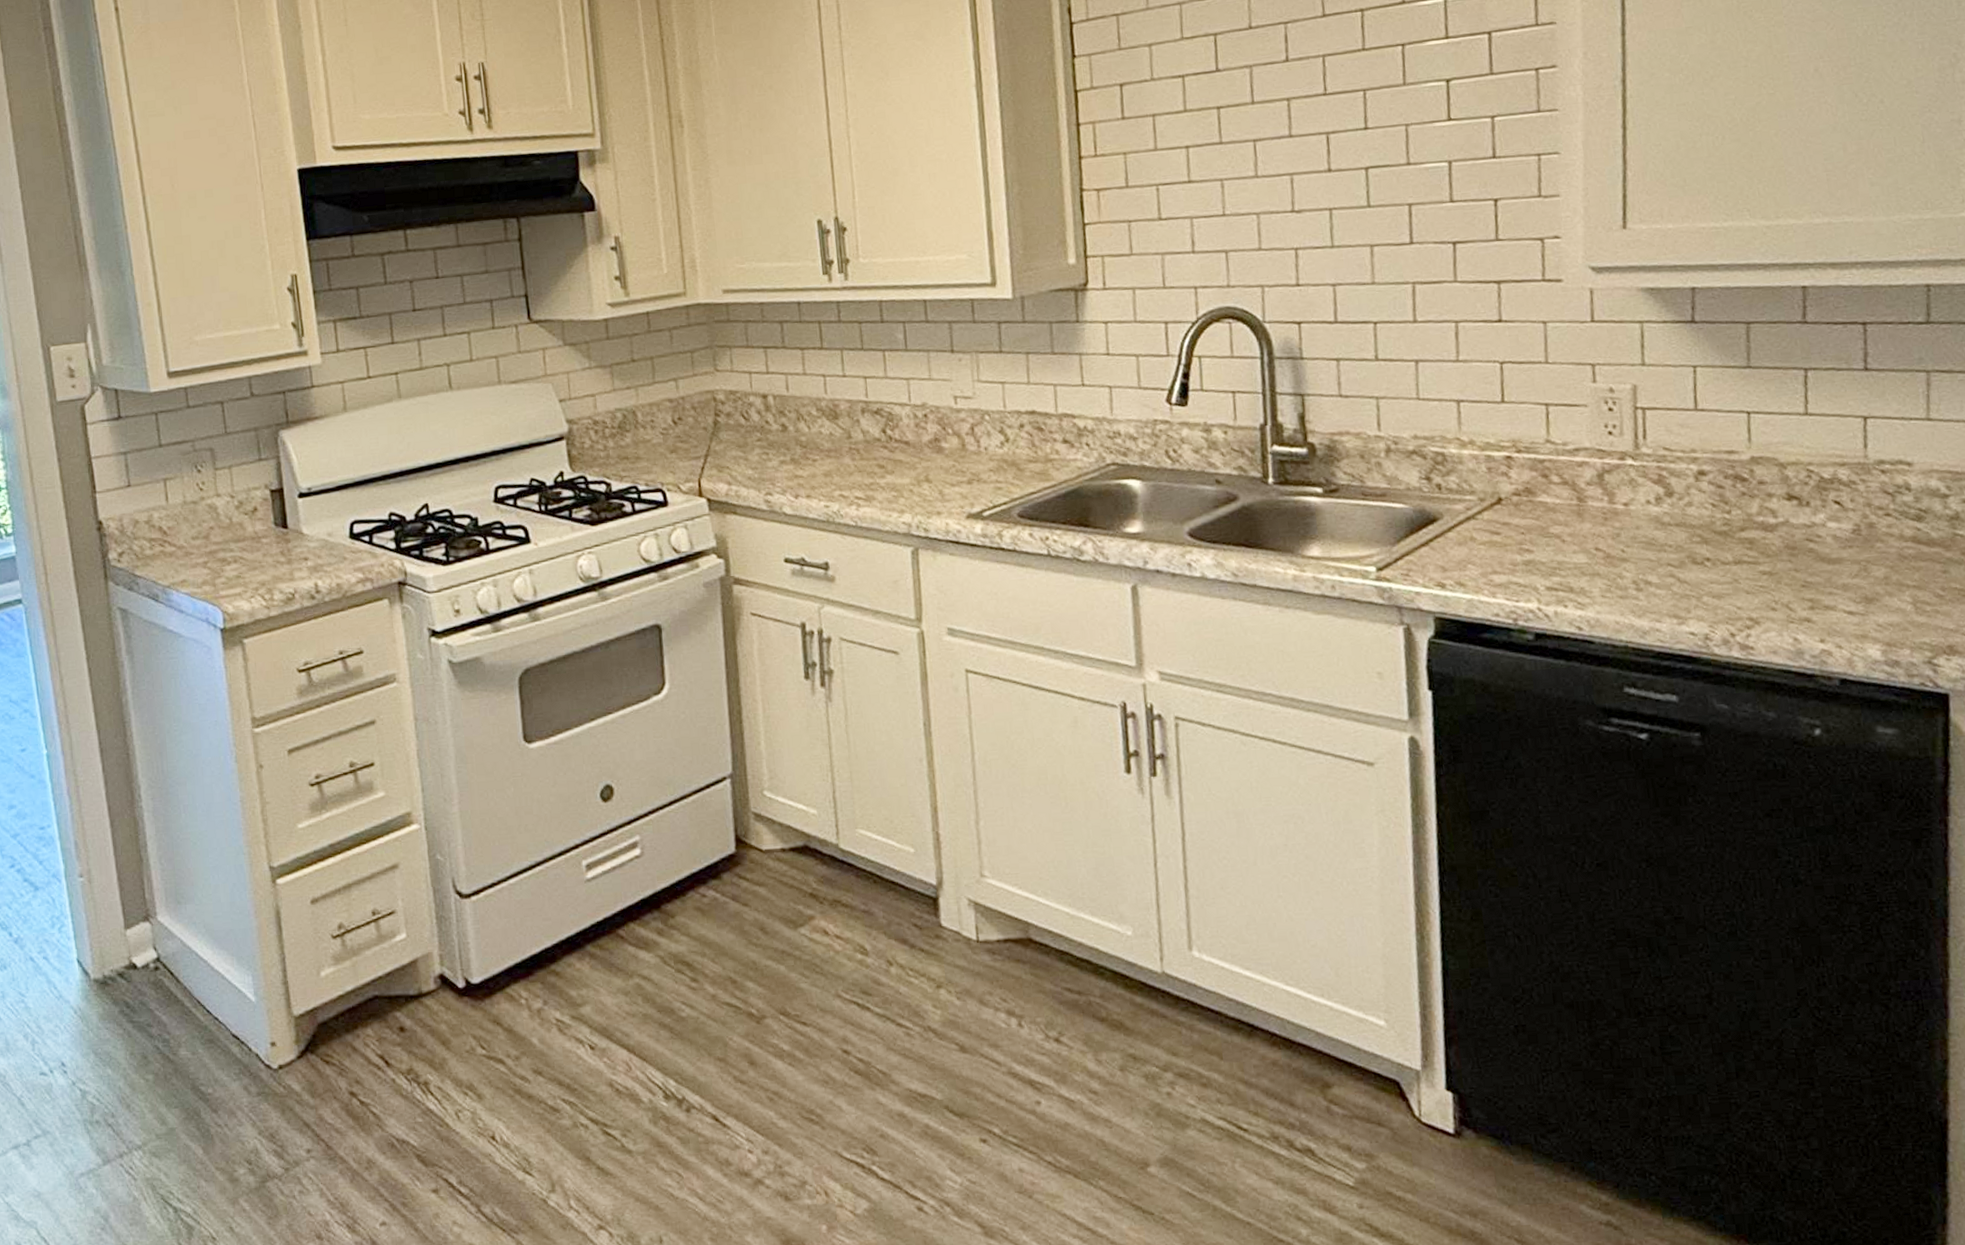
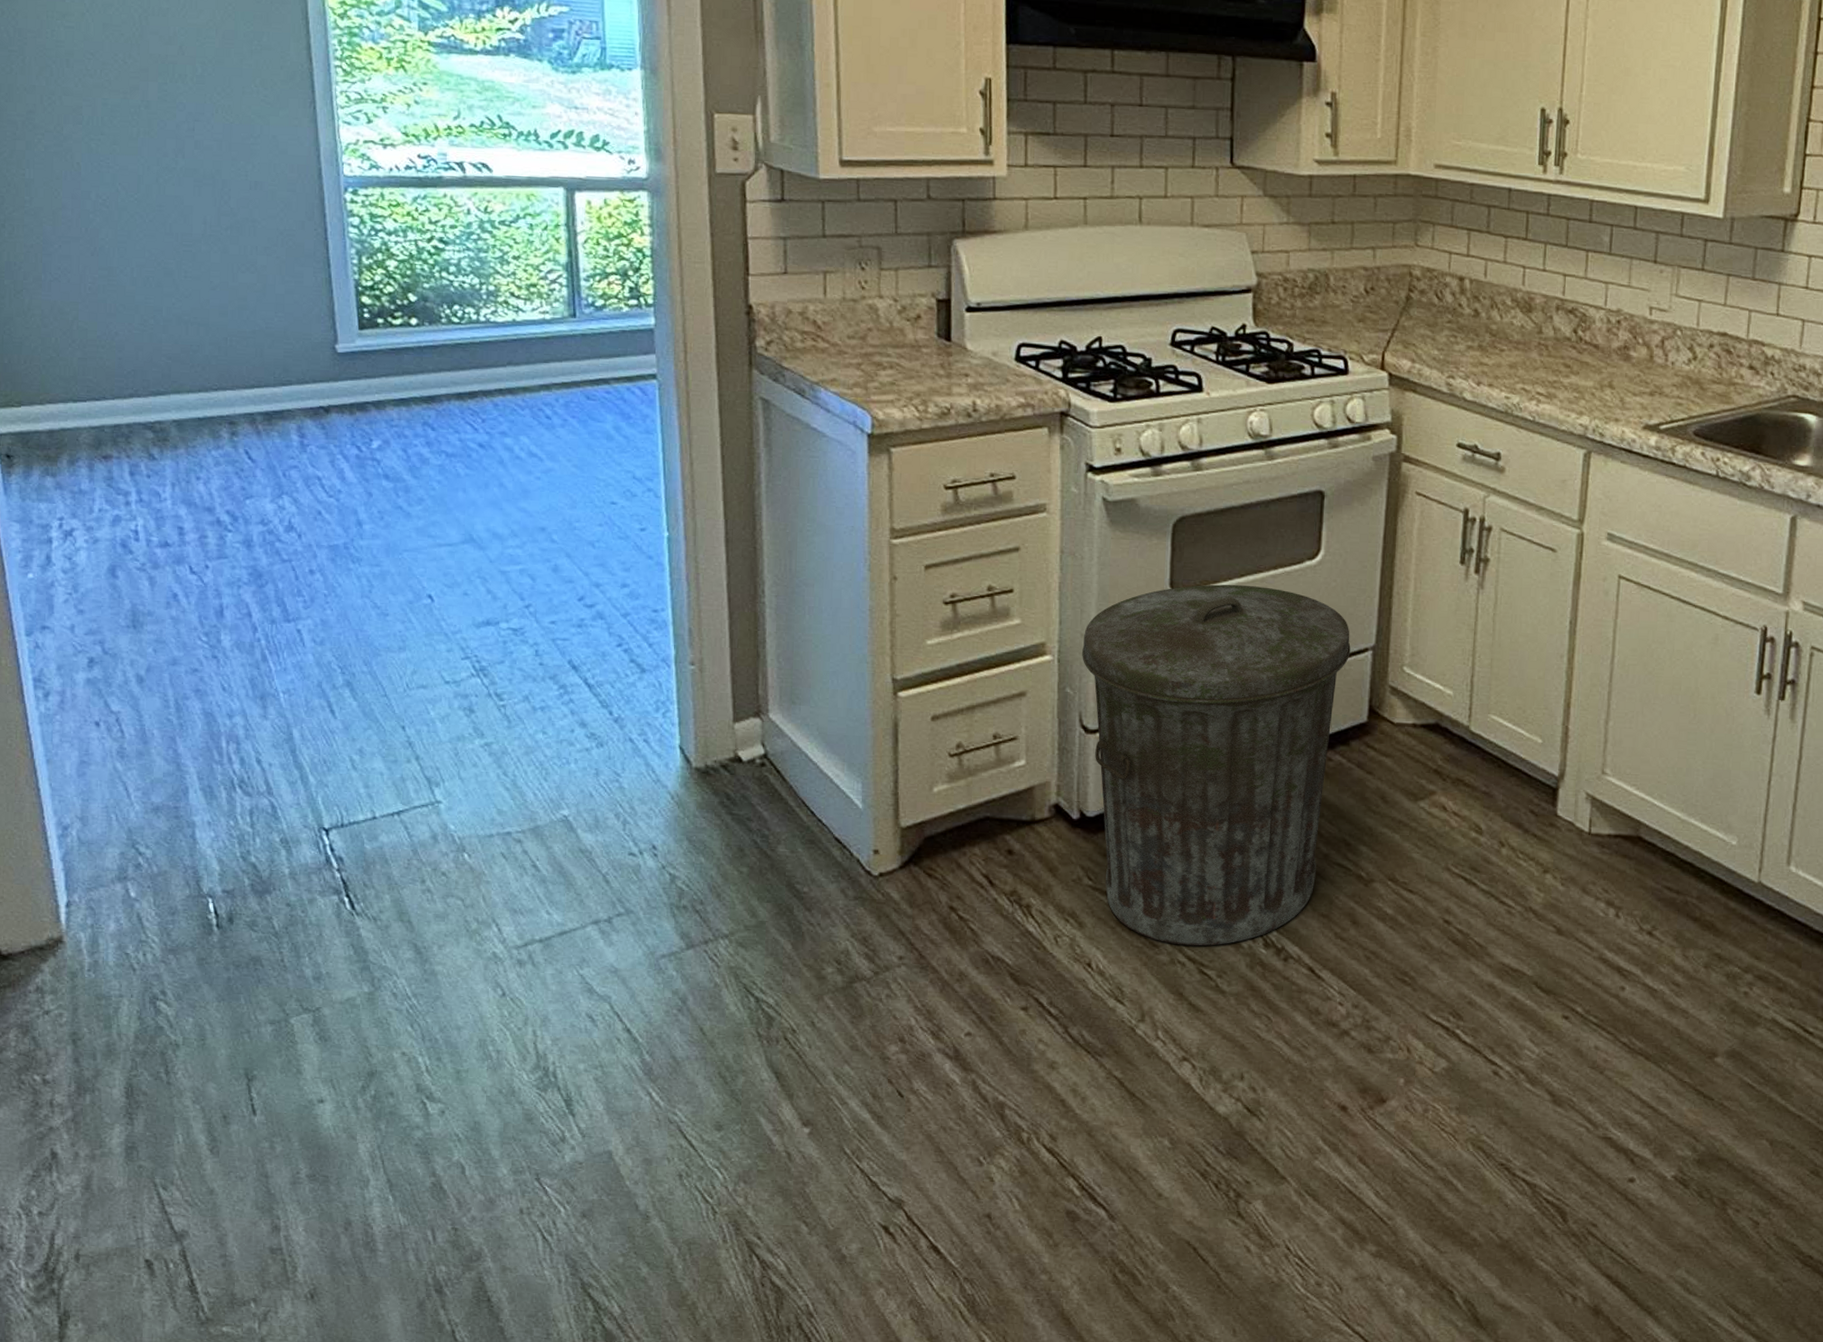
trash can: none [447,728,709,1107] -> present [1082,584,1351,946]

